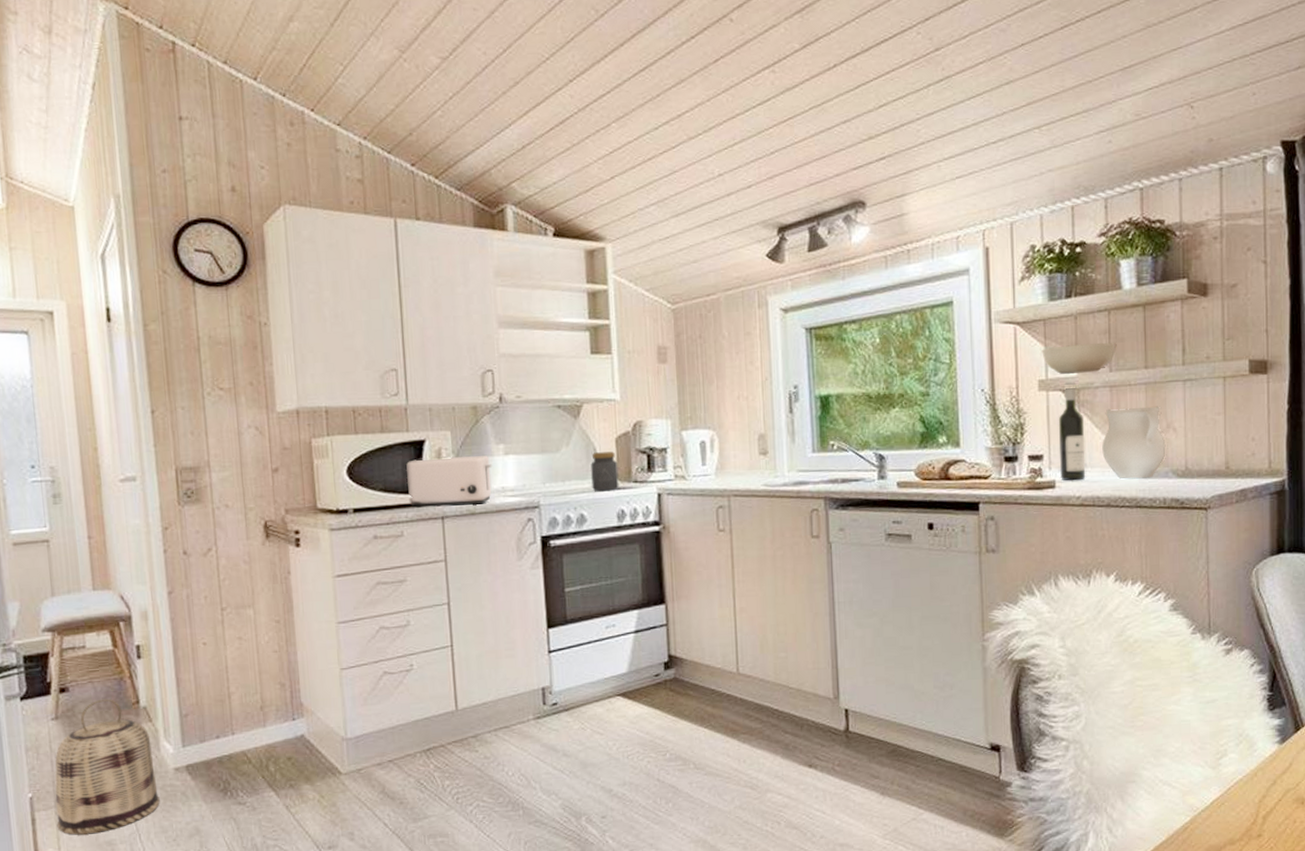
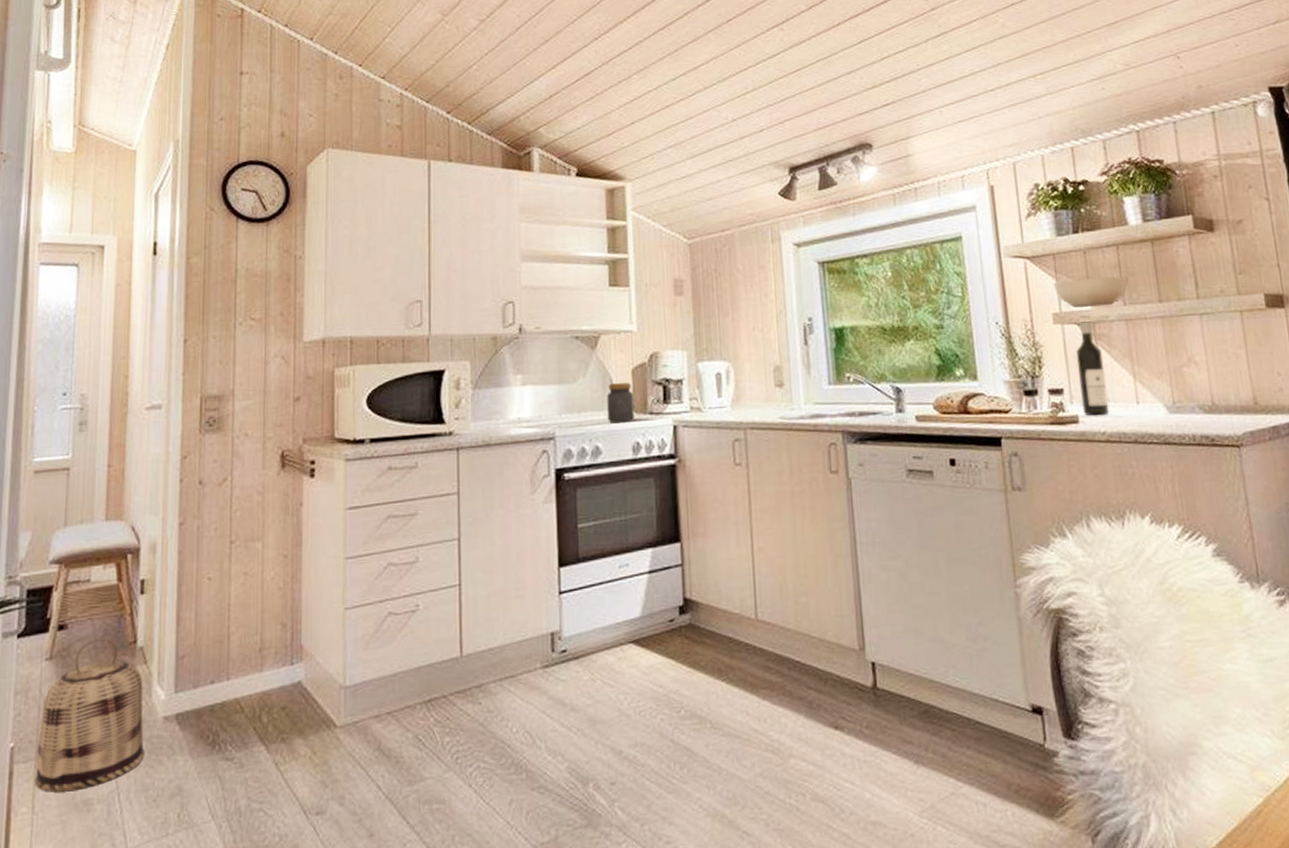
toaster: present [406,456,492,508] -> none [425,386,509,438]
ceramic jug: present [1102,407,1168,479] -> none [1123,341,1192,415]

